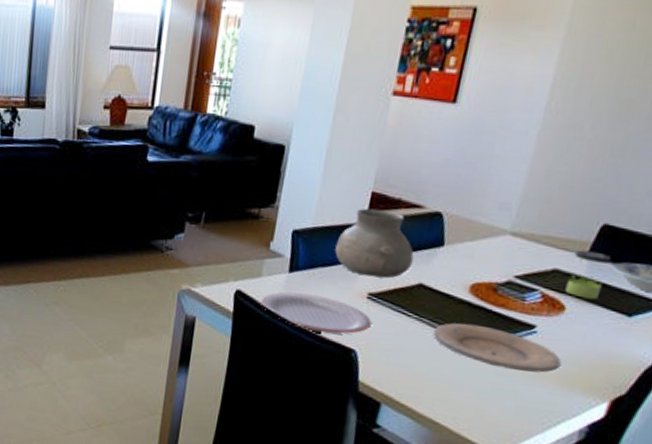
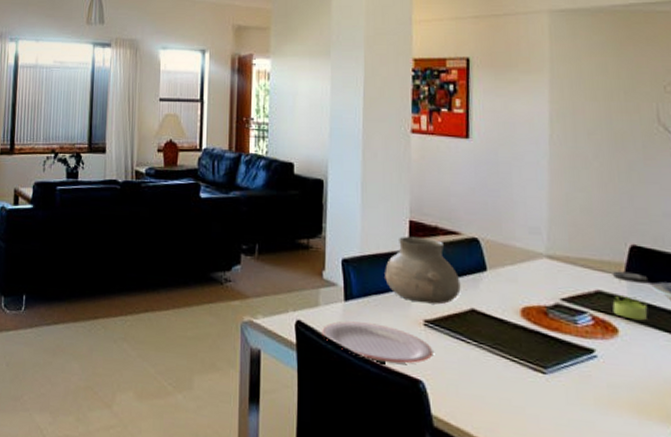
plate: present [433,323,561,373] -> none [496,349,630,401]

